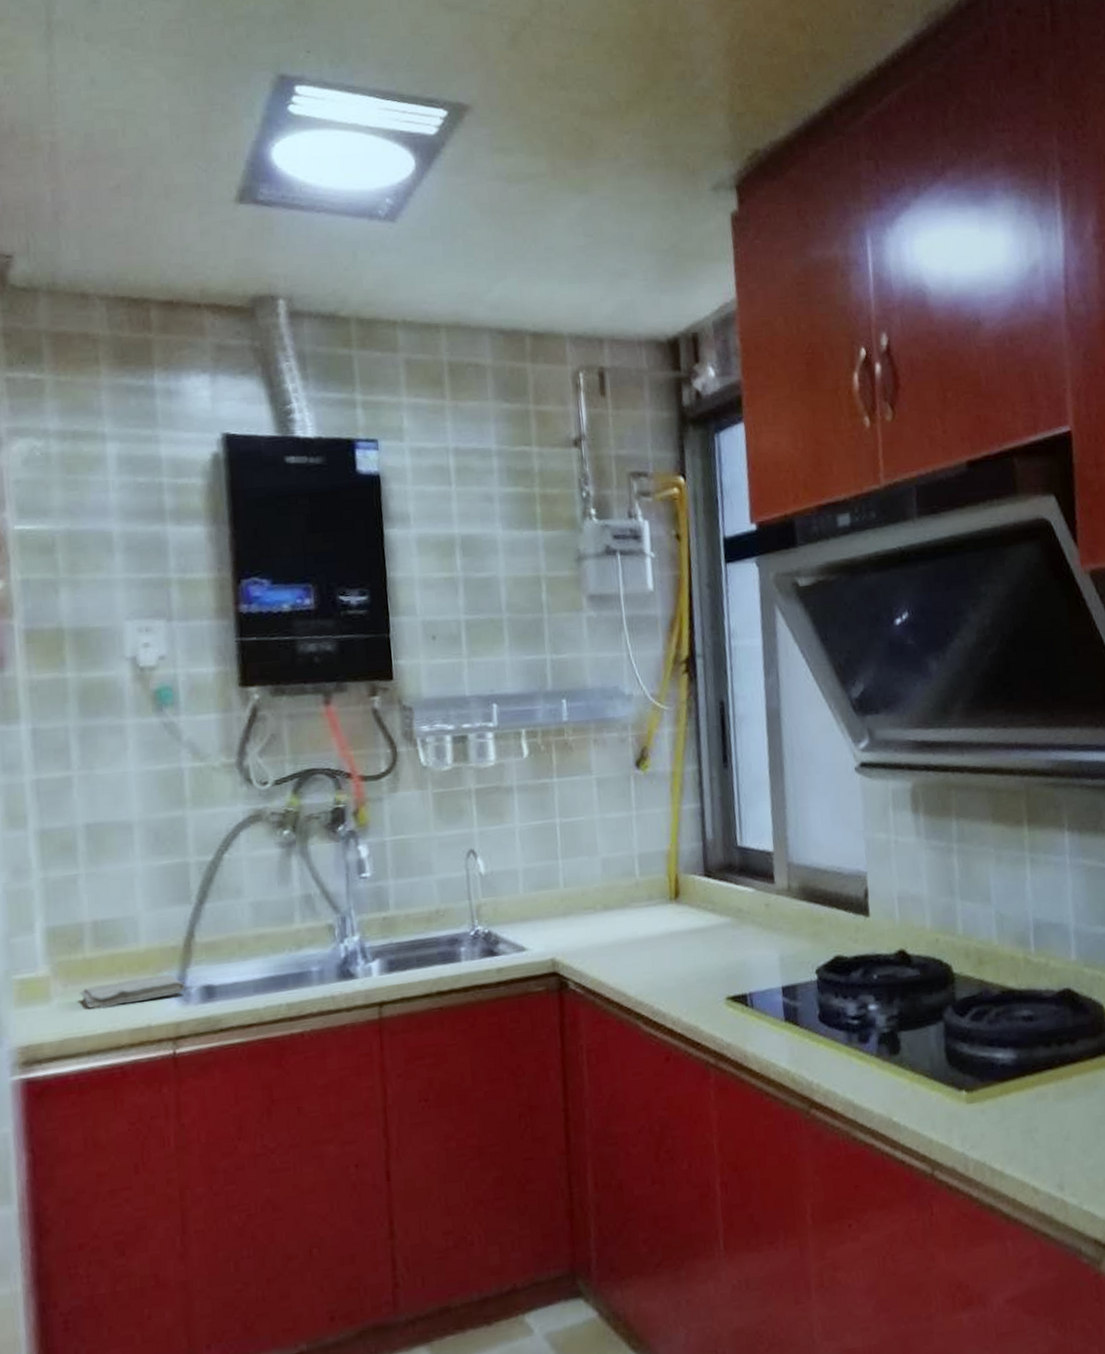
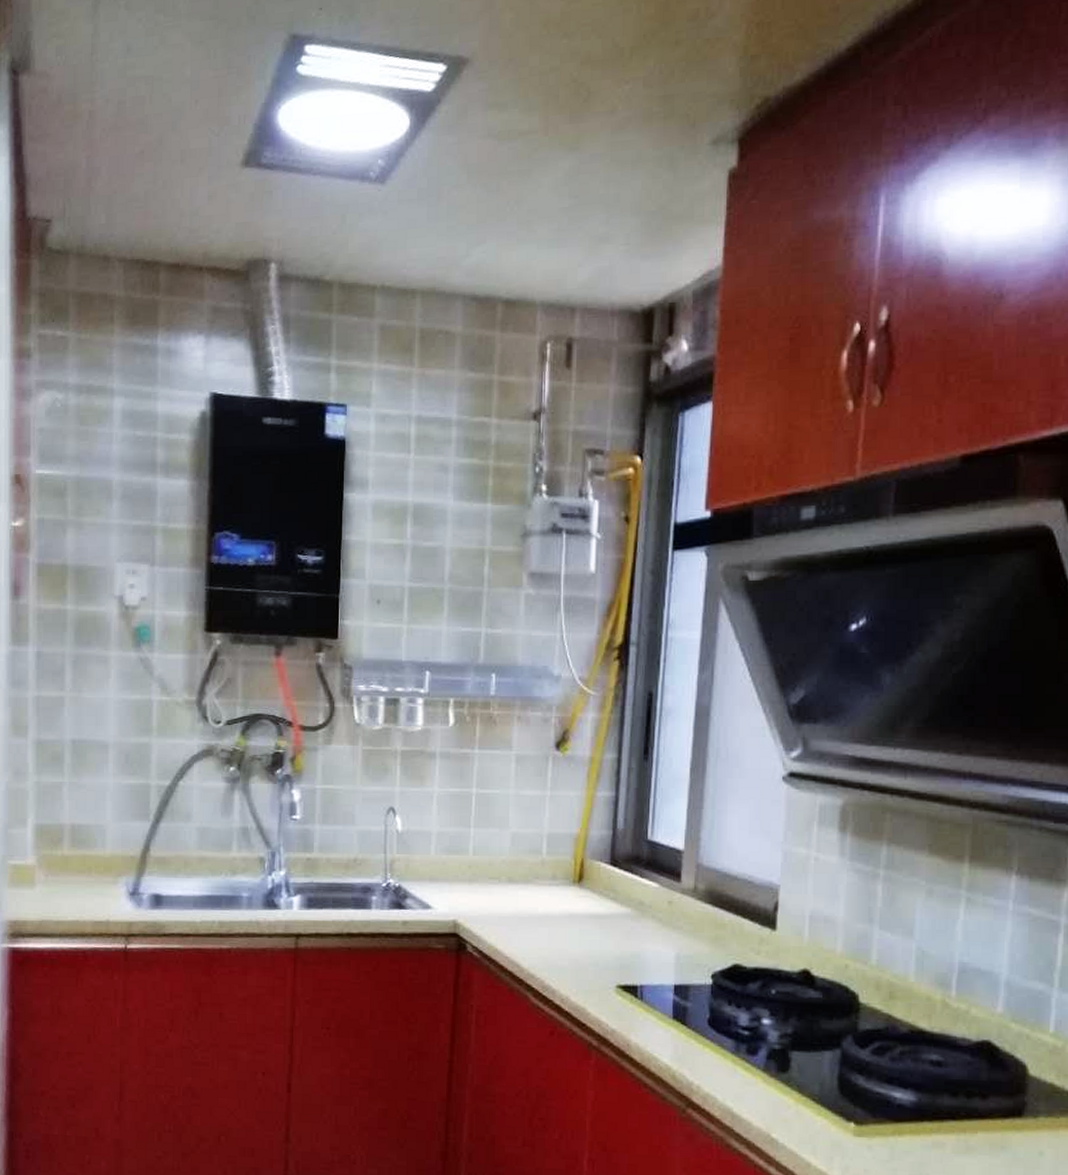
washcloth: present [80,974,185,1010] -> none [57,879,139,900]

